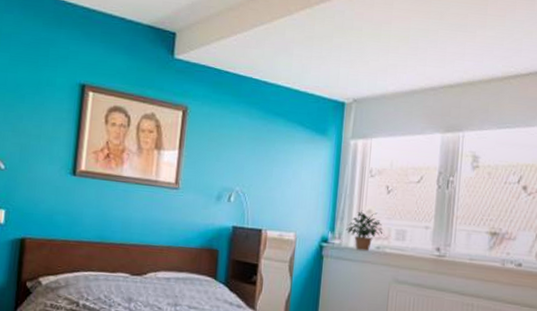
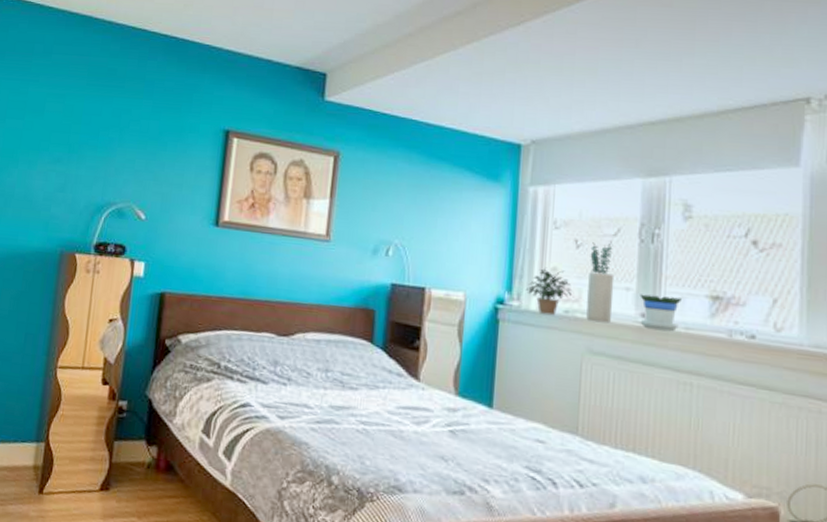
vase: none [394,187,417,257] -> present [586,241,615,324]
flowerpot: none [436,231,468,263] -> present [640,294,682,332]

